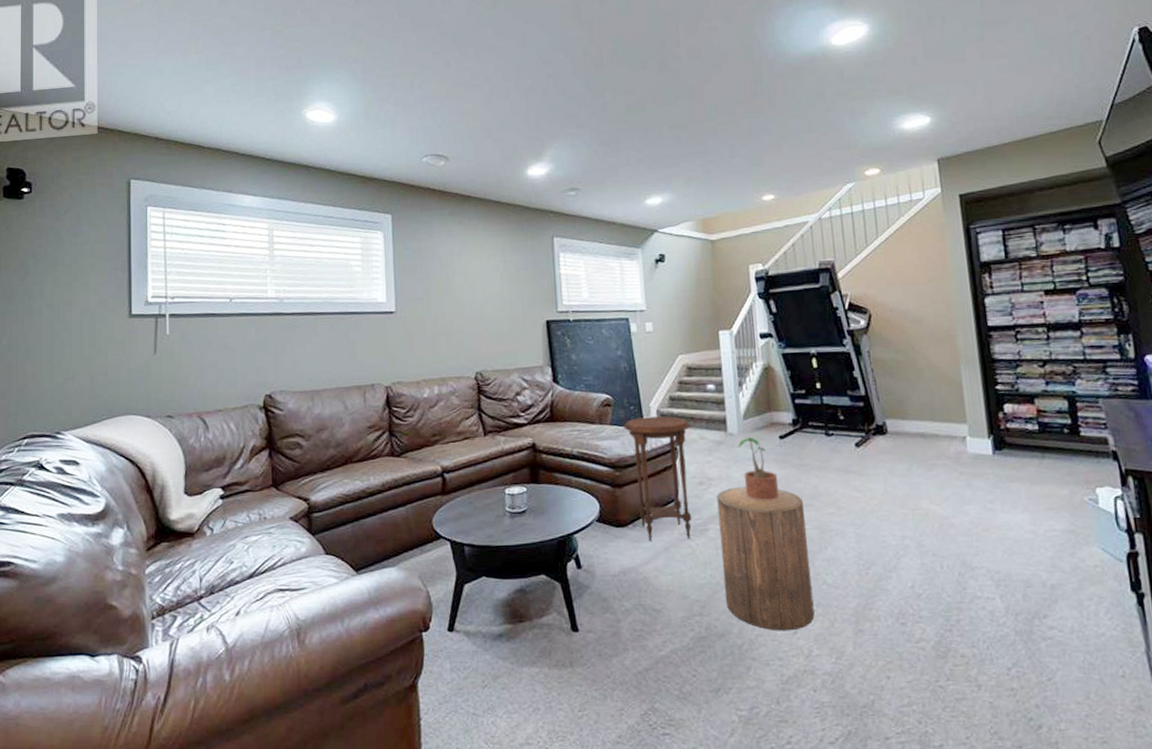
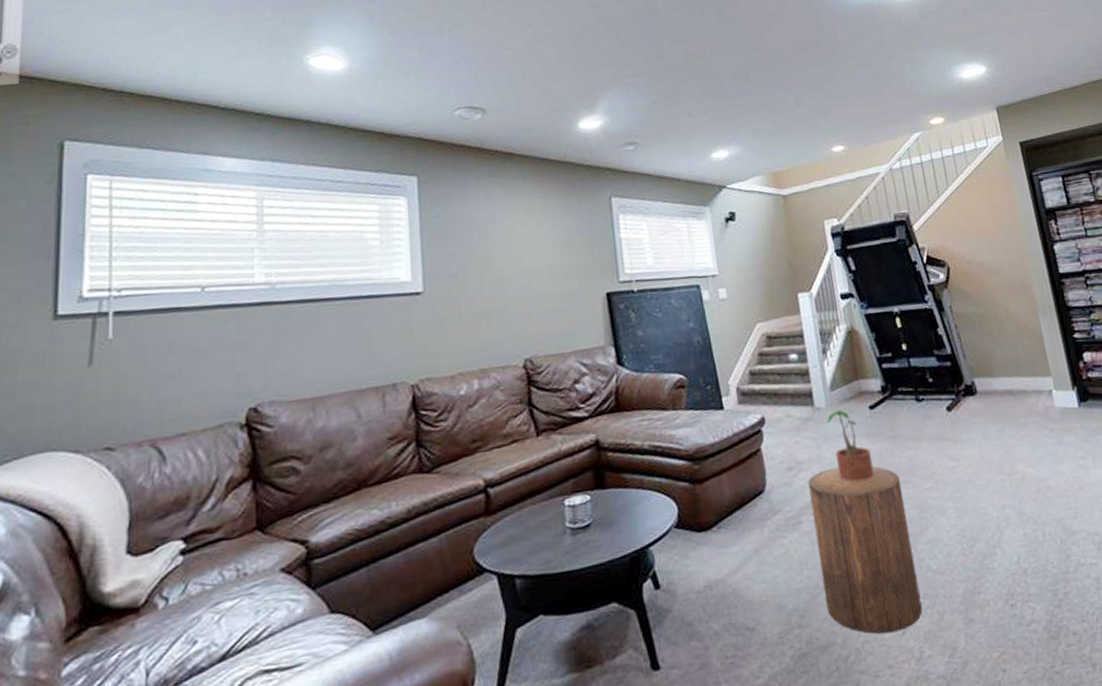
side table: present [623,416,691,541] -> none [700,393,783,544]

